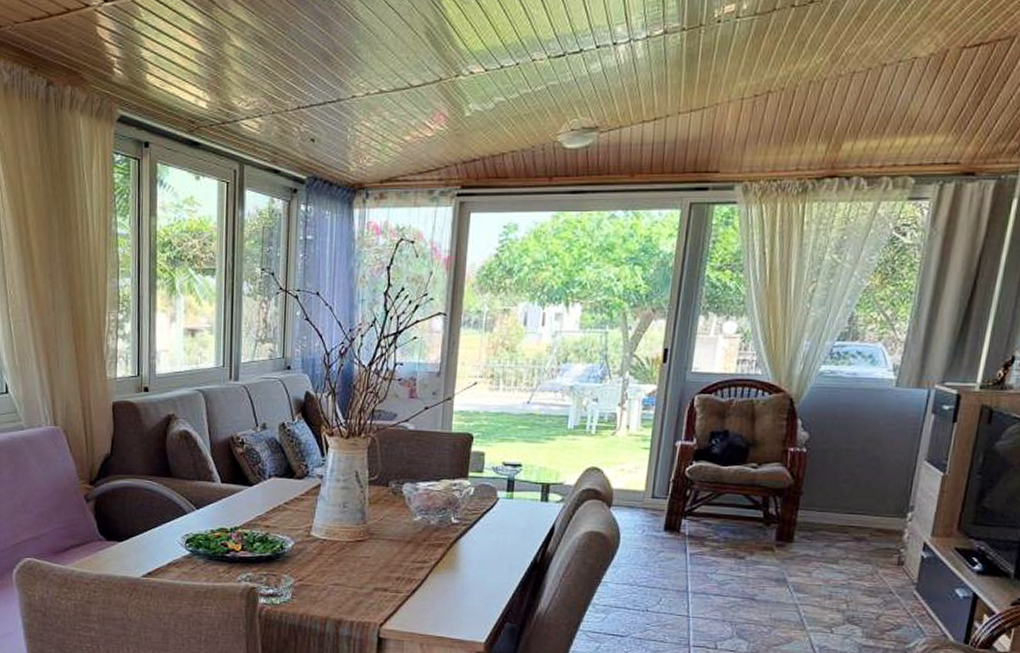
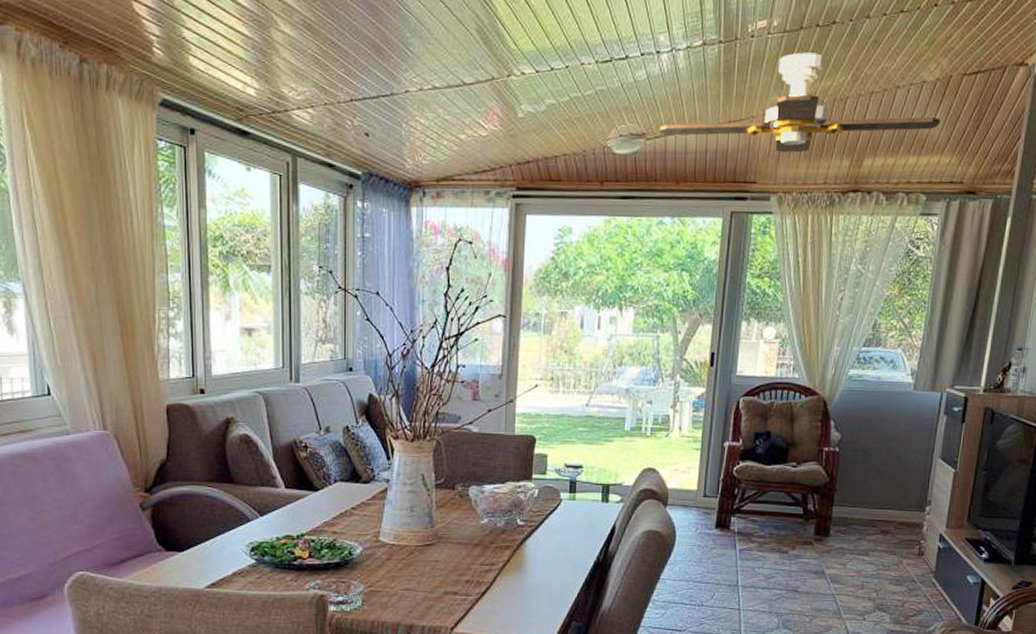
ceiling fan: none [613,34,935,139] -> present [659,52,941,153]

